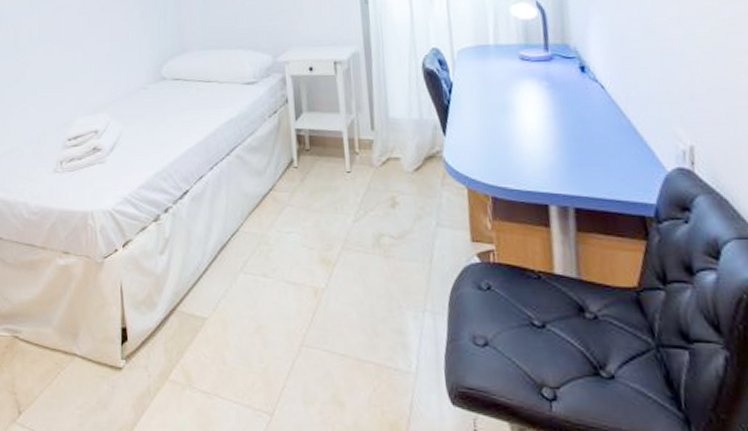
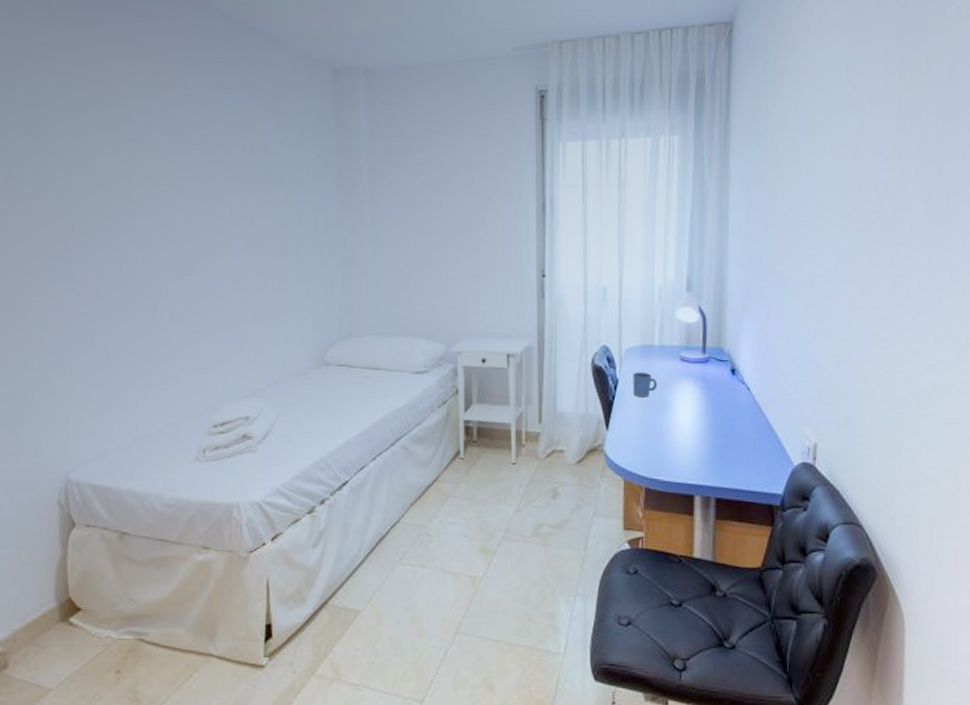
mug: none [468,73,497,101] -> present [633,372,657,398]

